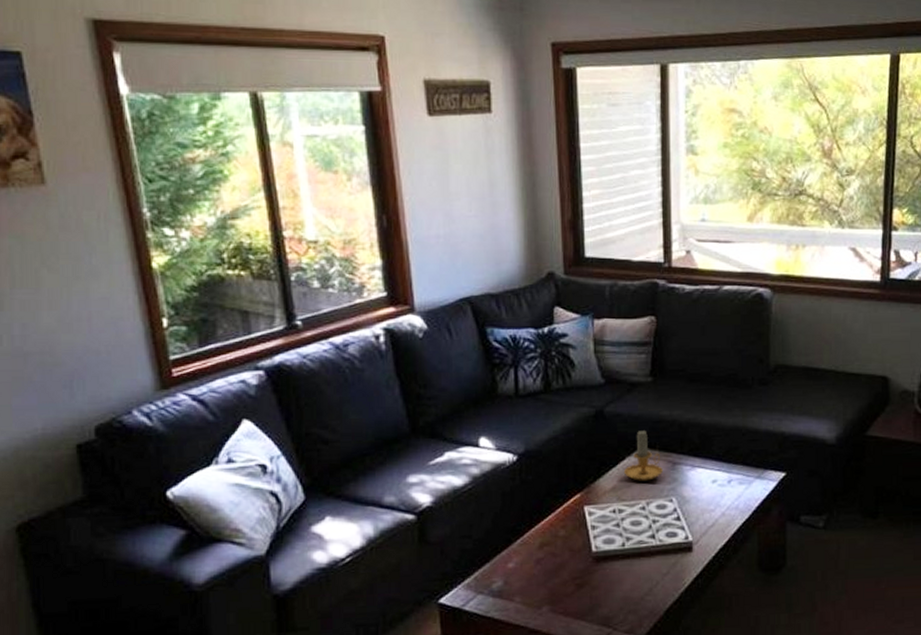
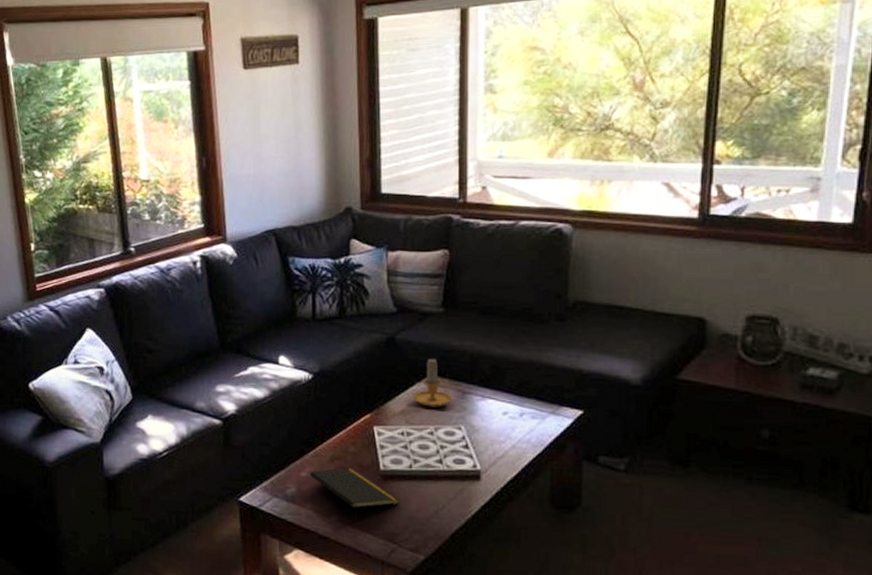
notepad: none [517,553,613,607] -> present [309,468,399,519]

